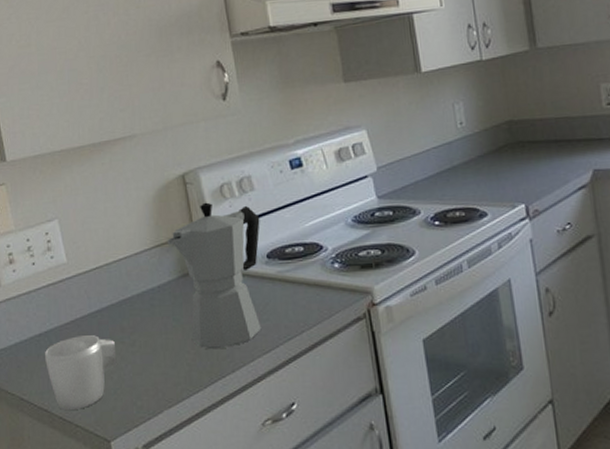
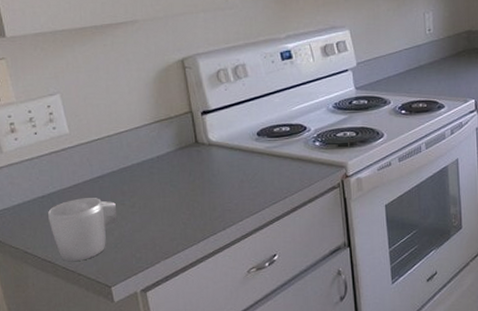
moka pot: present [167,202,262,350] -> none [166,85,252,211]

